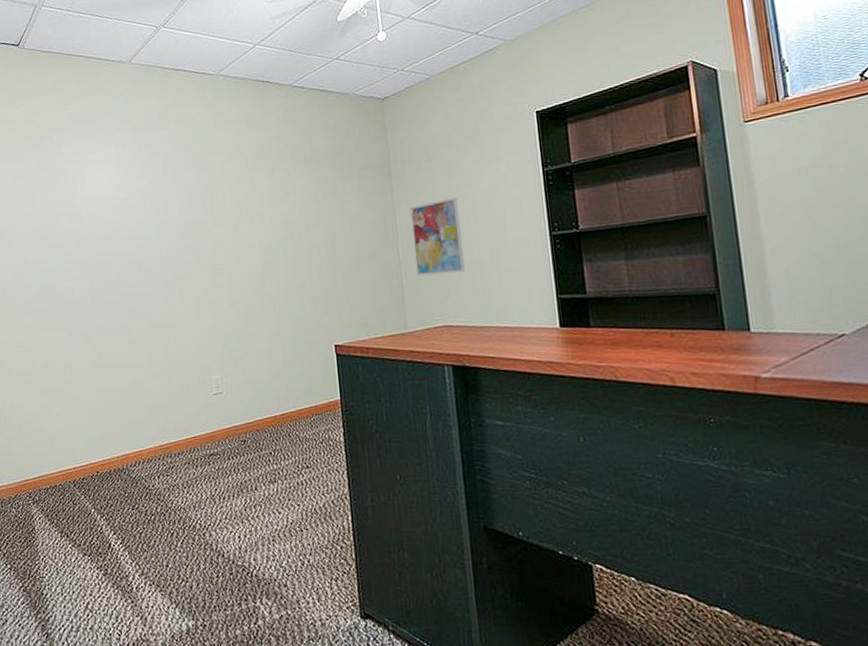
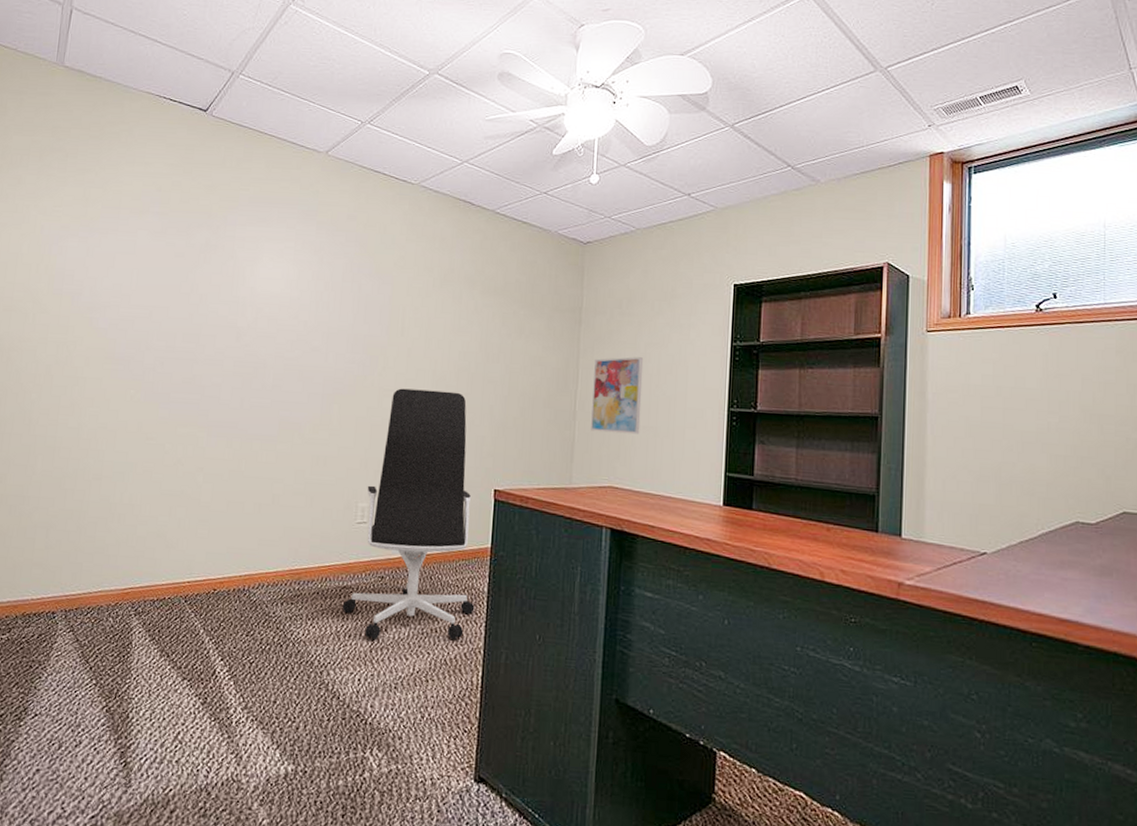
office chair: none [212,260,335,498] -> present [342,388,475,639]

